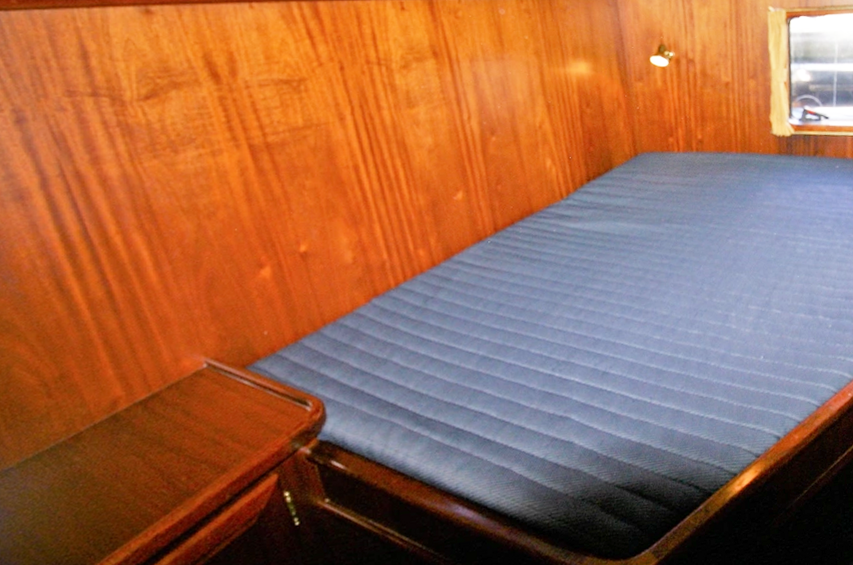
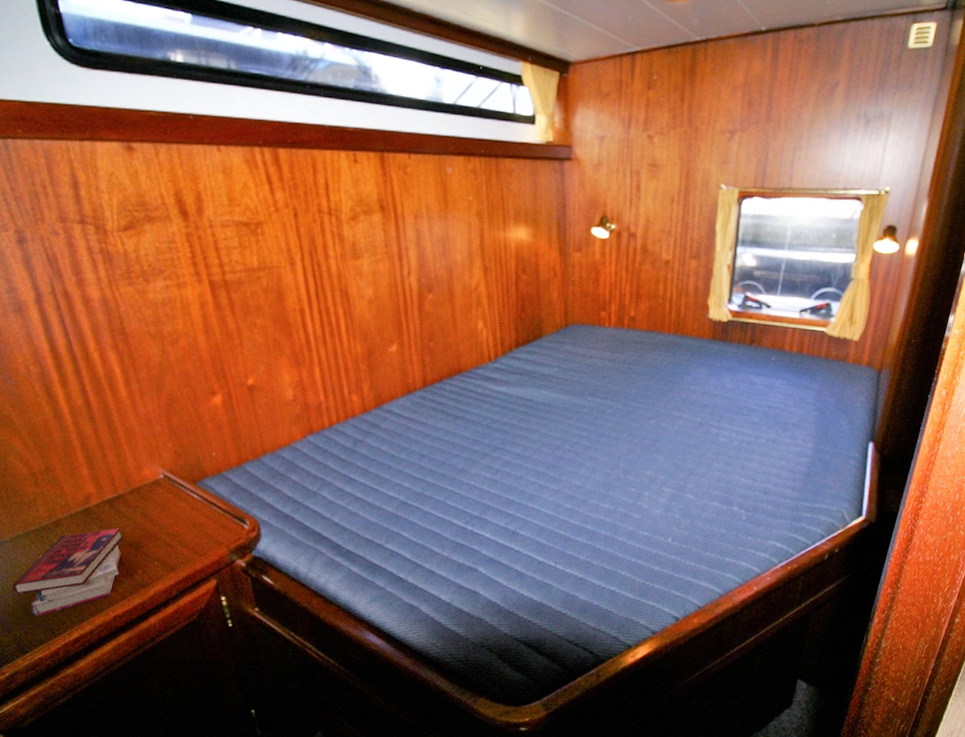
book: none [23,432,162,553] -> present [13,528,124,616]

